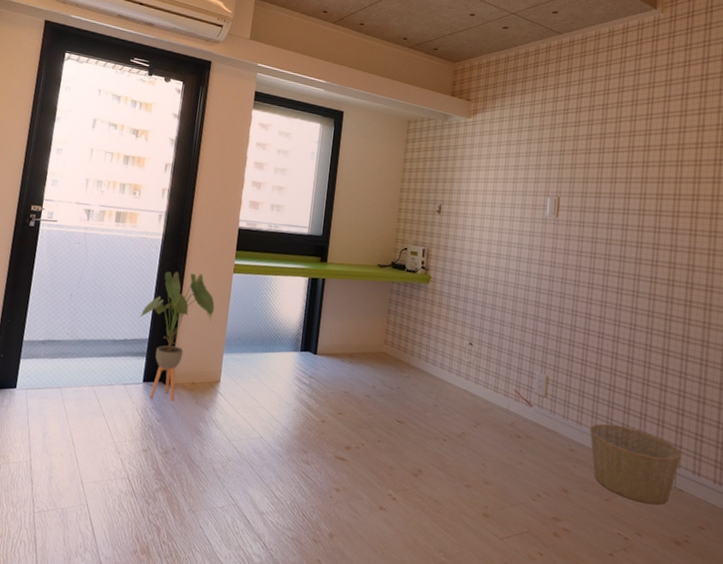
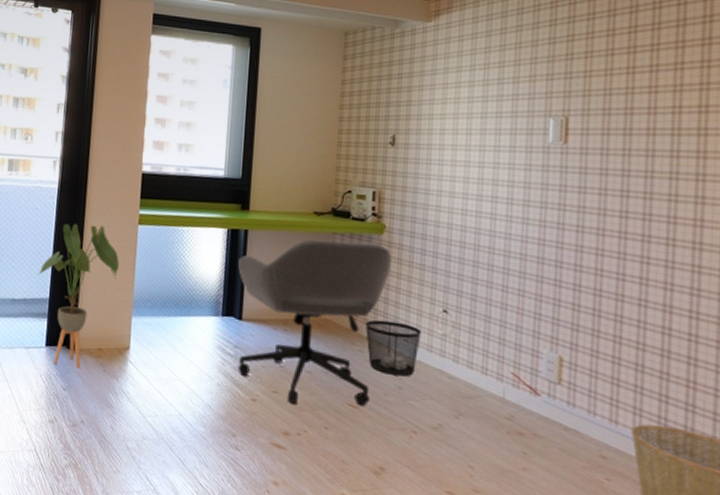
office chair: none [311,287,434,423] -> present [237,239,391,407]
waste bin: none [412,351,453,397] -> present [366,319,421,377]

